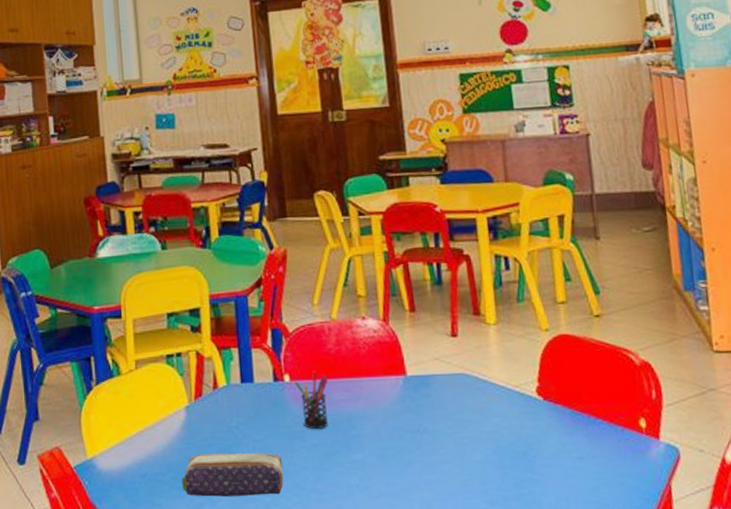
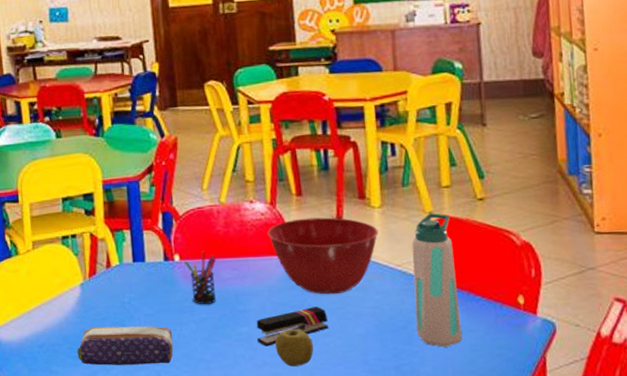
stapler: none [370,431,445,475] -> present [256,307,328,346]
mixing bowl: none [380,334,495,418] -> present [267,217,378,295]
apple: none [391,455,431,497] -> present [275,328,313,366]
water bottle: none [528,330,585,475] -> present [411,213,463,347]

